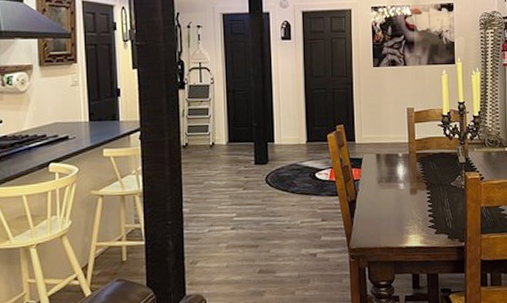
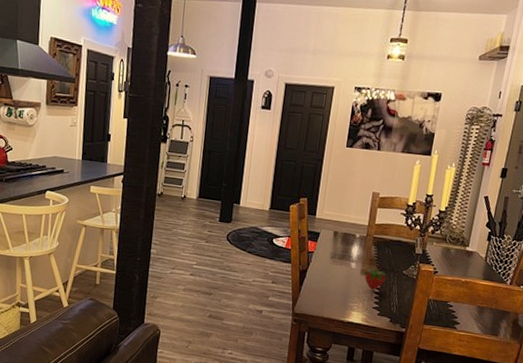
fruit: none [413,184,436,209] -> present [363,267,387,290]

